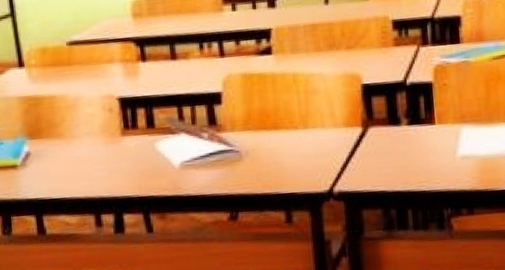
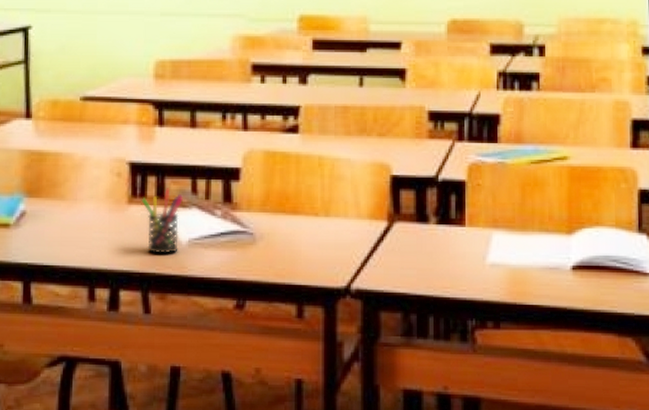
pen holder: none [133,117,172,178] -> present [141,188,183,254]

